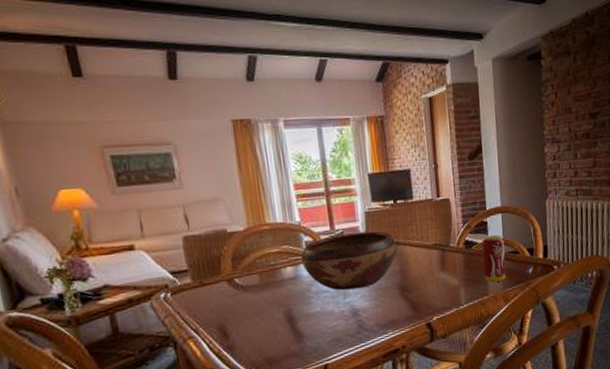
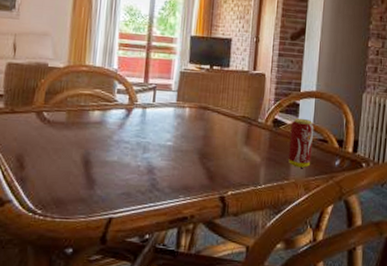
decorative bowl: present [300,231,397,291] -> none [109,89,205,146]

